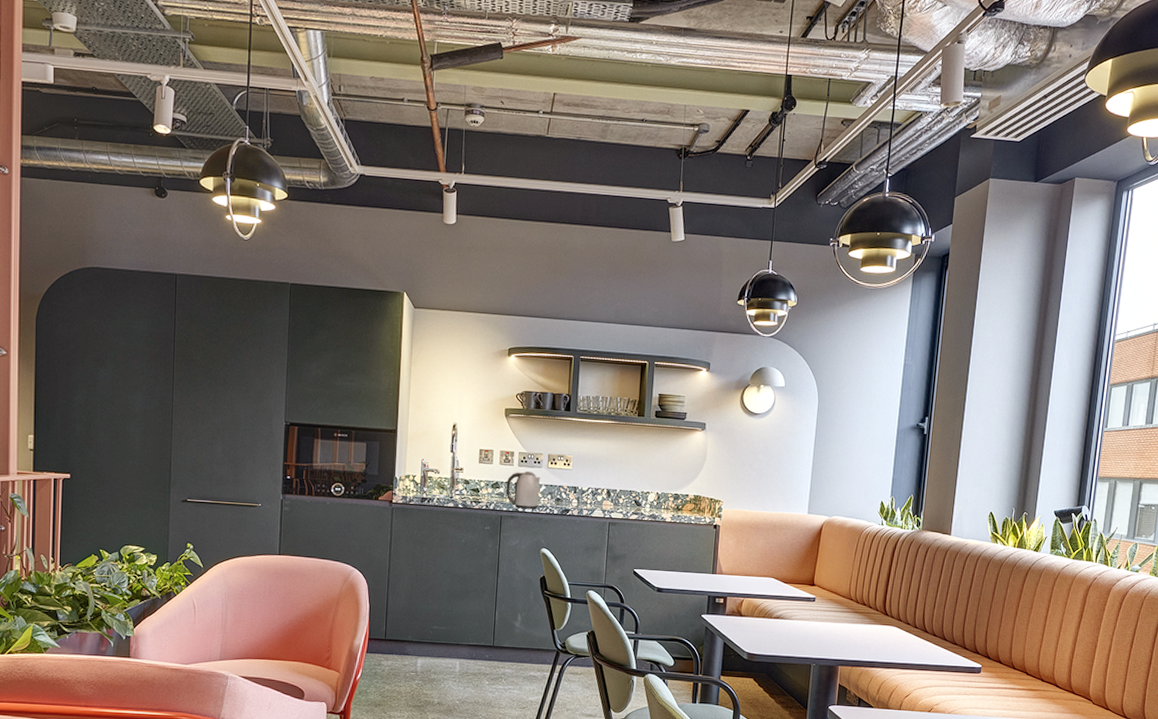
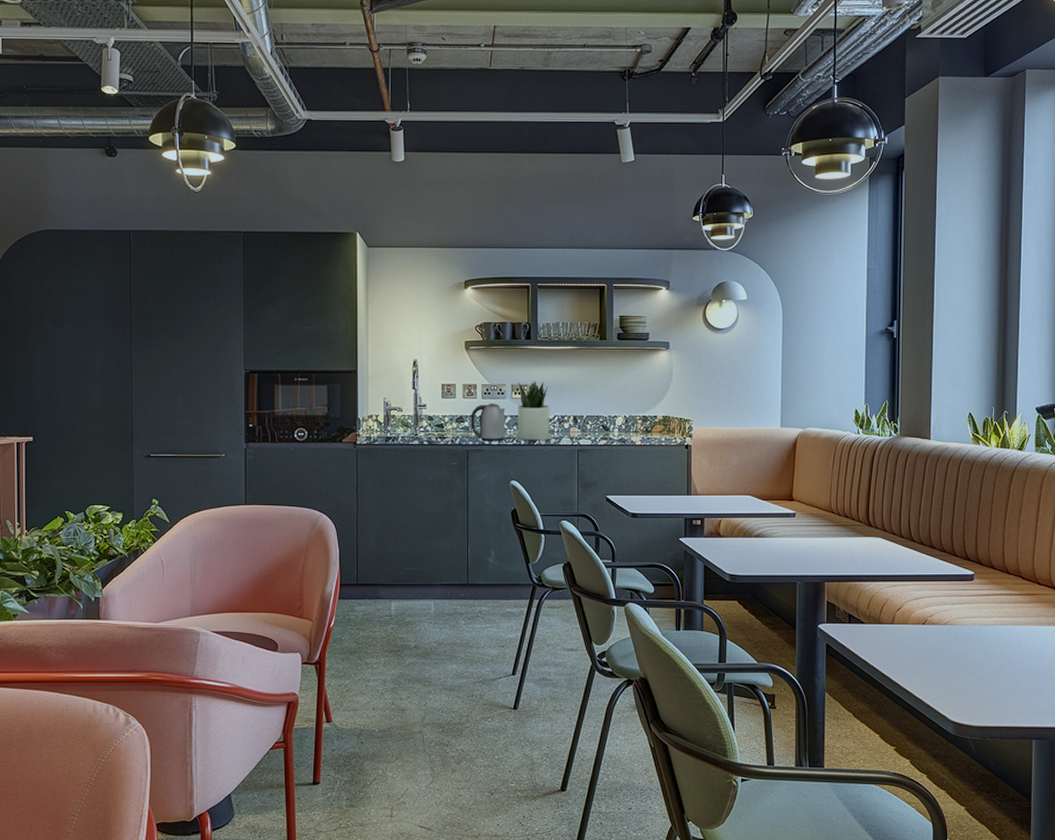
planter: none [547,452,586,512] -> present [514,381,553,442]

